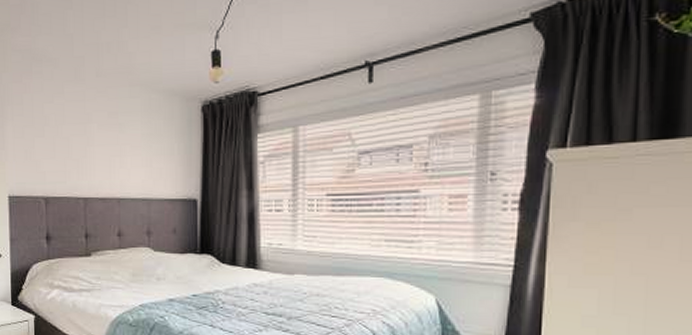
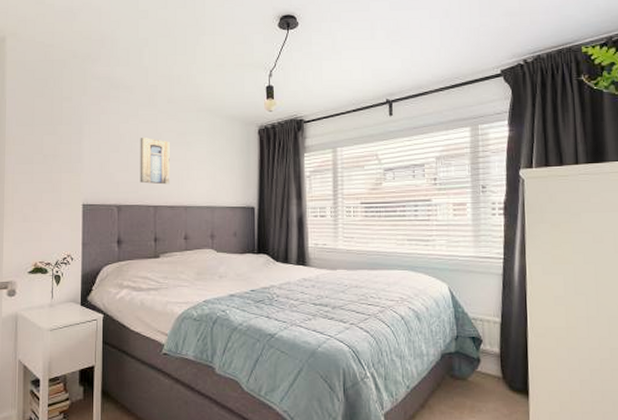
wall art: none [66,119,101,174] -> present [140,138,170,185]

